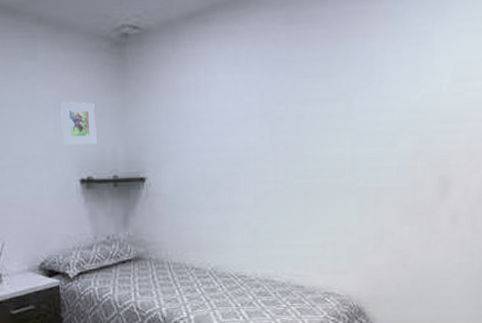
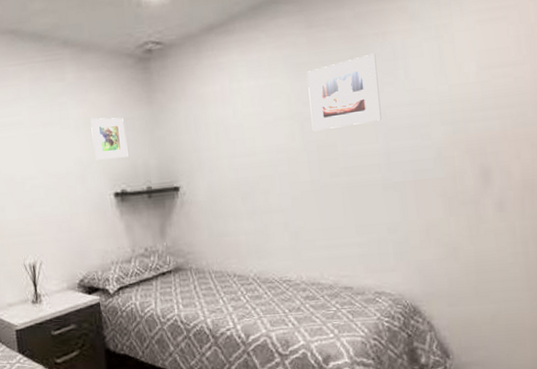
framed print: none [282,55,353,132] -> present [307,53,382,132]

